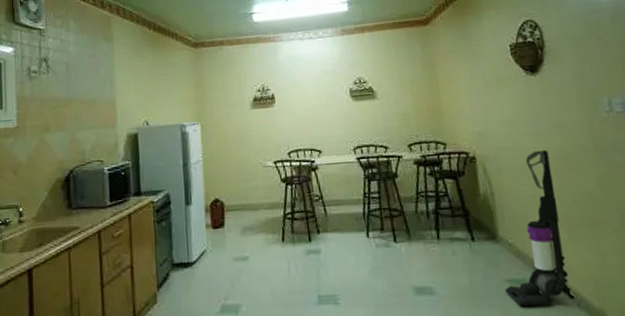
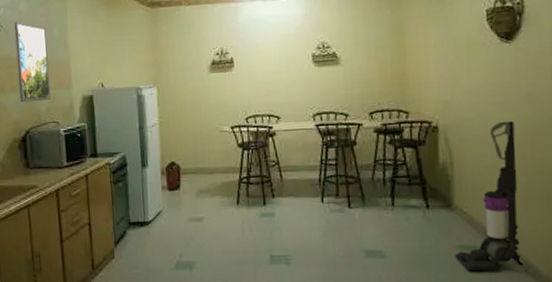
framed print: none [62,63,96,142] -> present [14,22,51,103]

